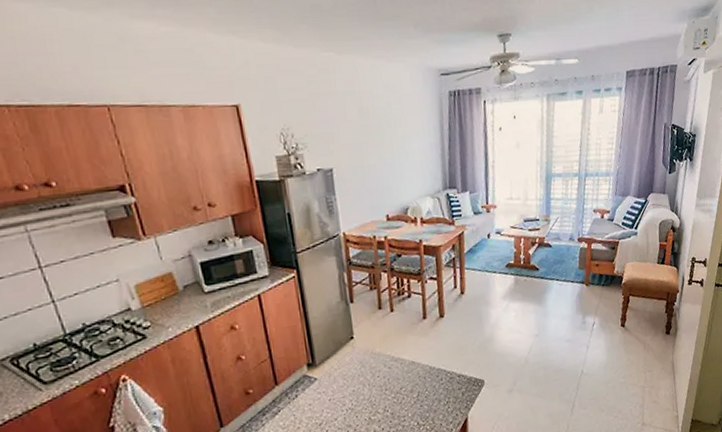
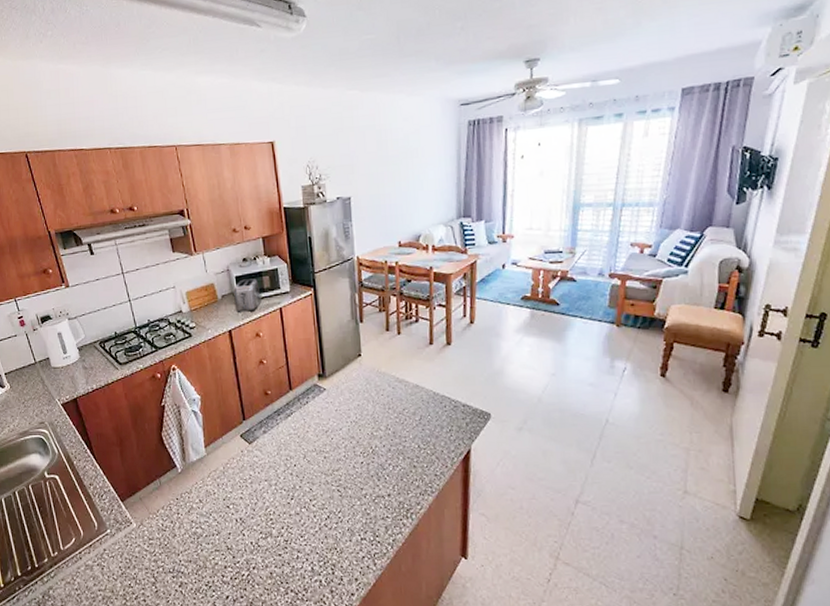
toaster: none [198,263,235,304] -> present [234,278,261,312]

